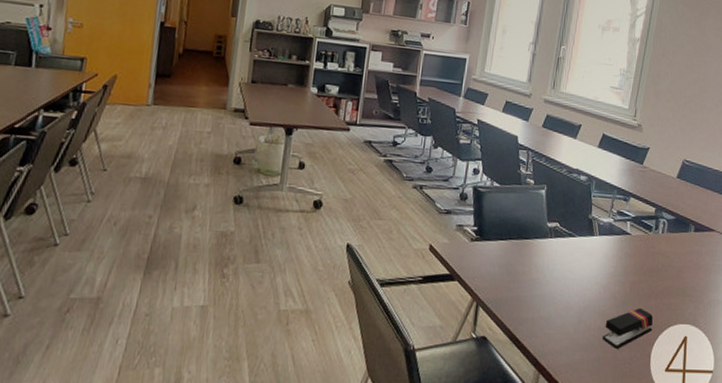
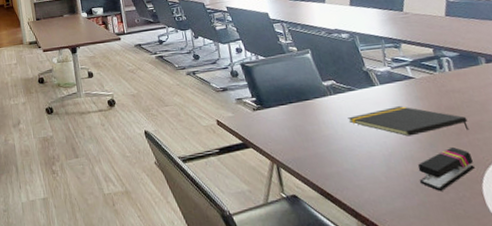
notepad: none [559,260,661,293] -> present [347,106,469,137]

